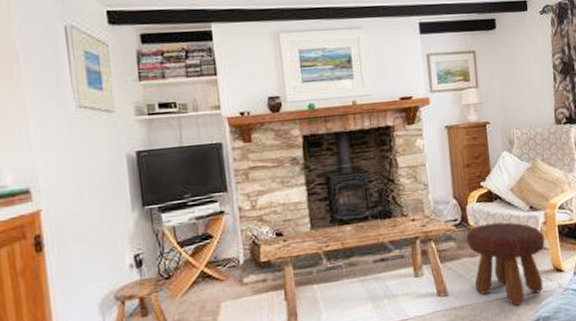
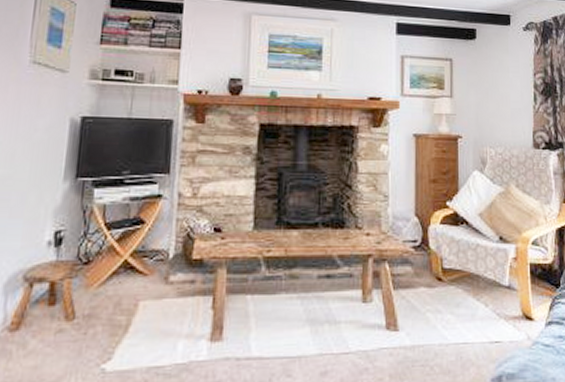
footstool: present [466,222,545,306] -> none [425,250,515,354]

